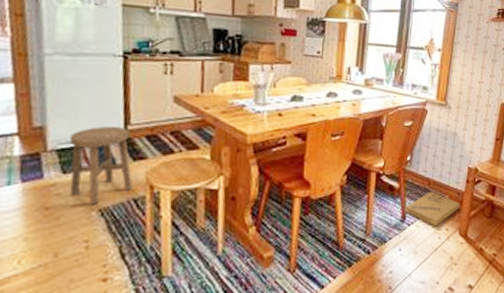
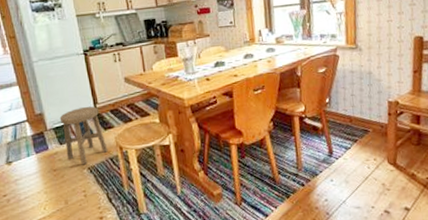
cardboard box: present [405,191,460,227] -> none [330,127,385,158]

